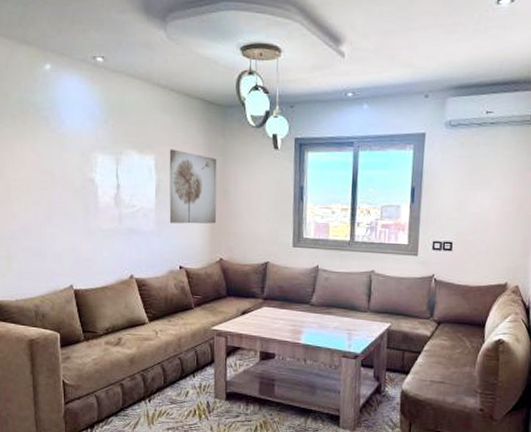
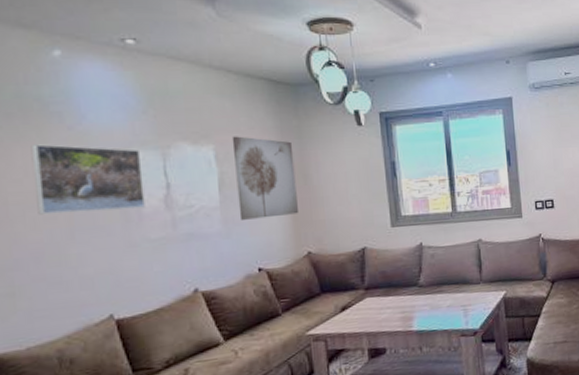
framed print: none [26,142,101,202] -> present [31,144,145,215]

